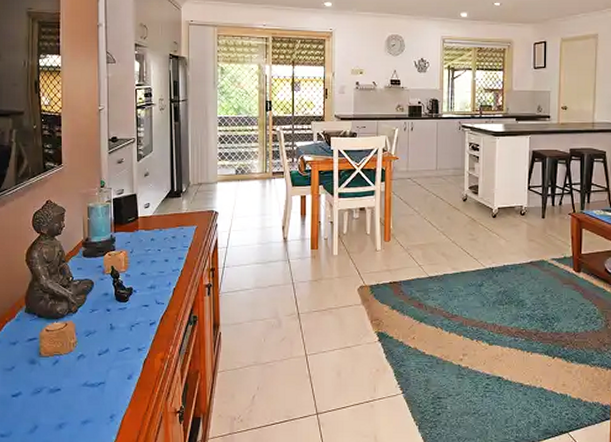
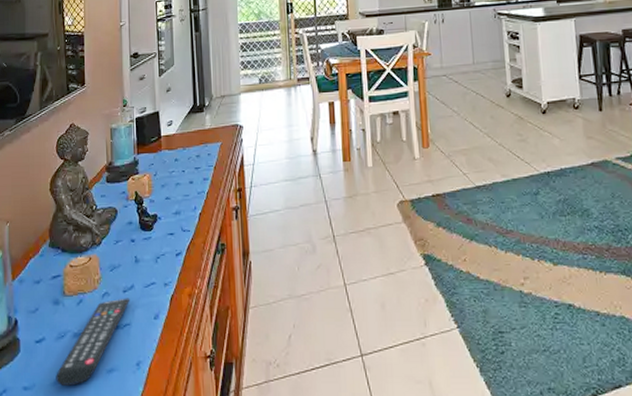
remote control: none [32,360,105,434] -> present [56,298,131,386]

